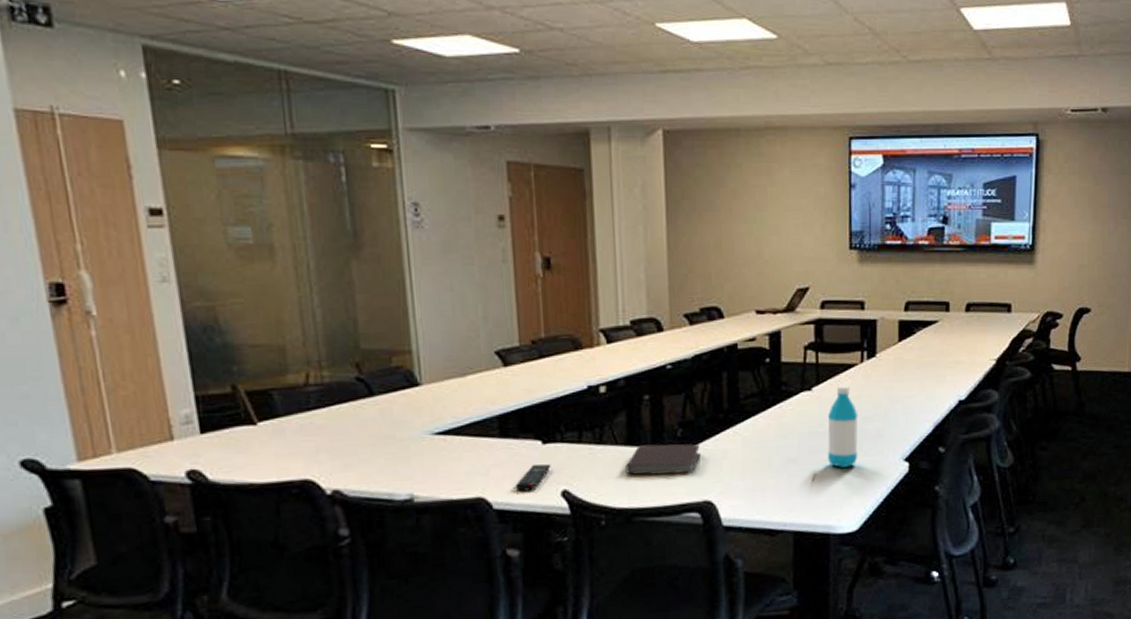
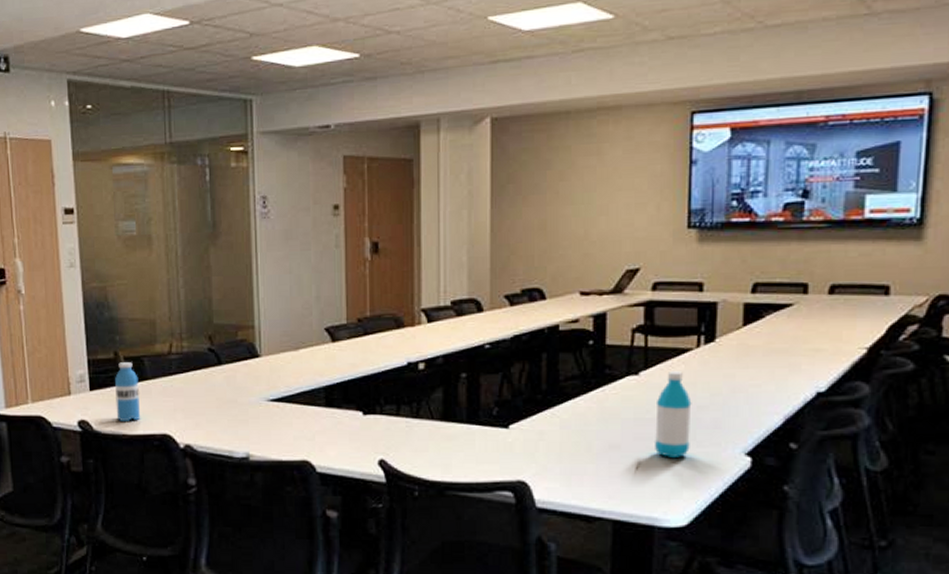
water bottle: none [234,397,272,469] -> present [115,362,140,422]
remote control: present [515,464,551,492] -> none [336,433,370,458]
notebook: present [626,444,700,475] -> none [440,421,516,453]

